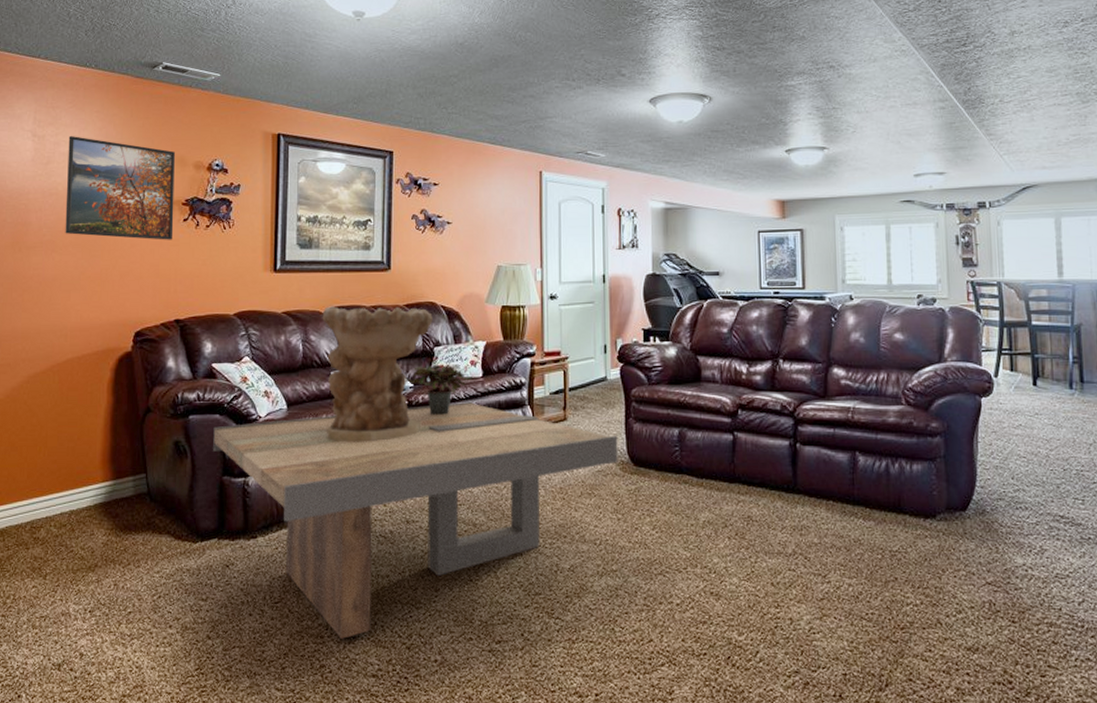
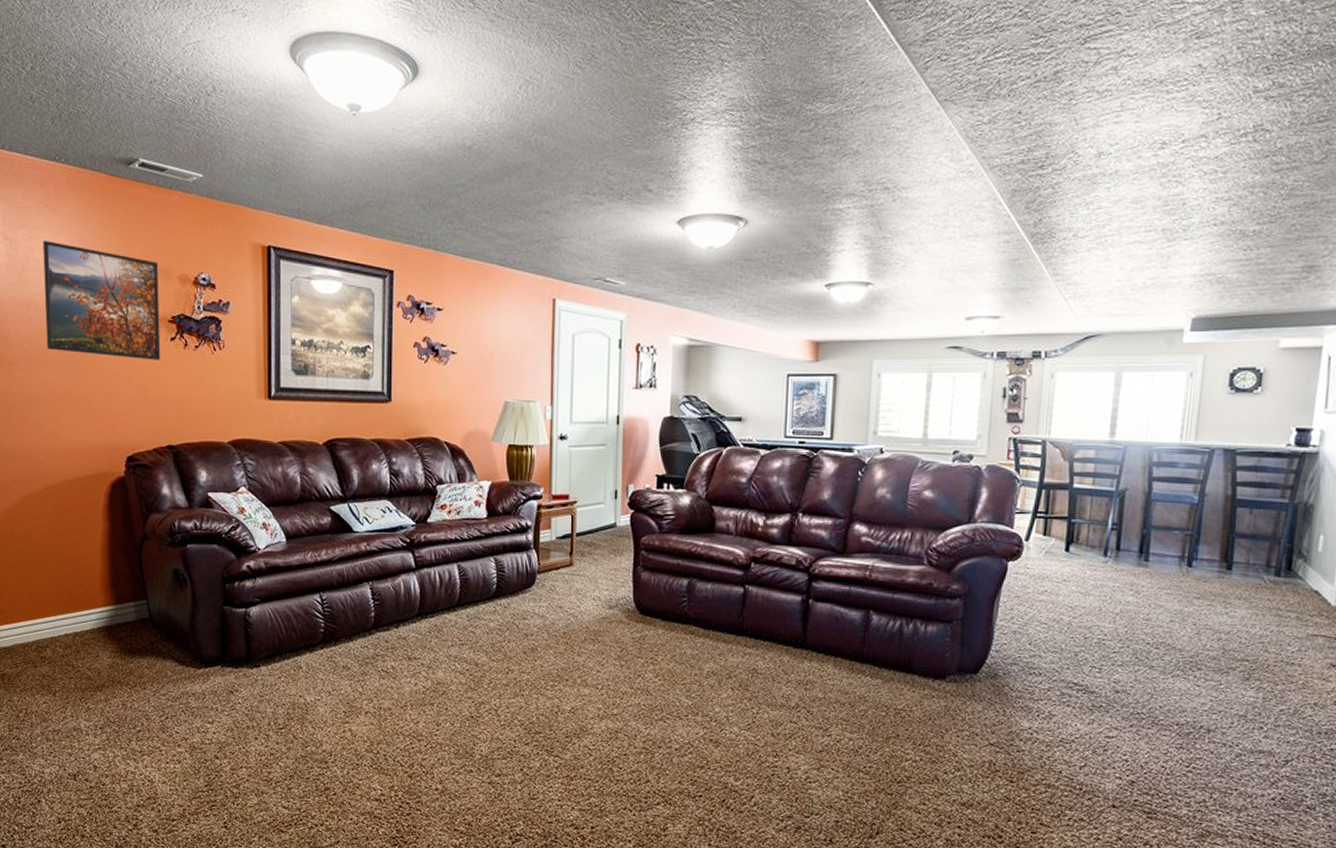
coffee table: present [213,401,618,639] -> none [212,542,624,765]
decorative bowl: present [322,306,433,443] -> none [320,438,436,579]
potted plant: present [406,363,475,416] -> none [407,503,479,556]

